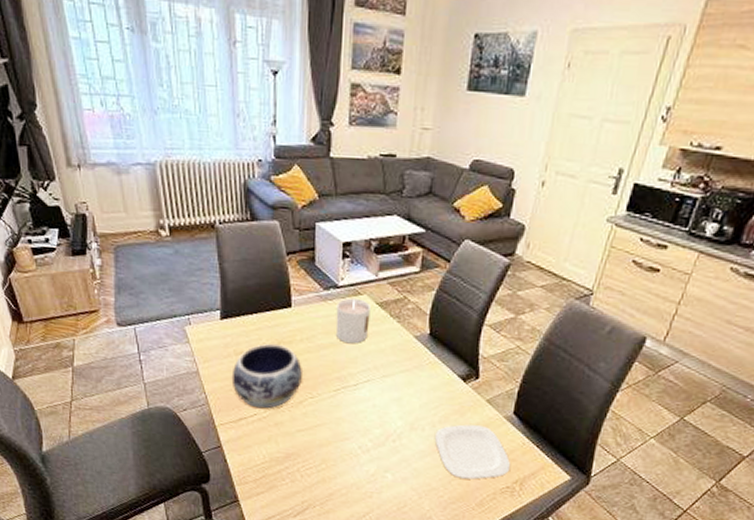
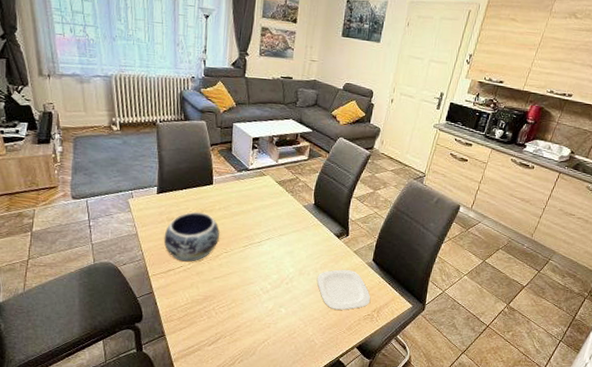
candle: present [335,298,371,344] -> none [245,178,272,212]

